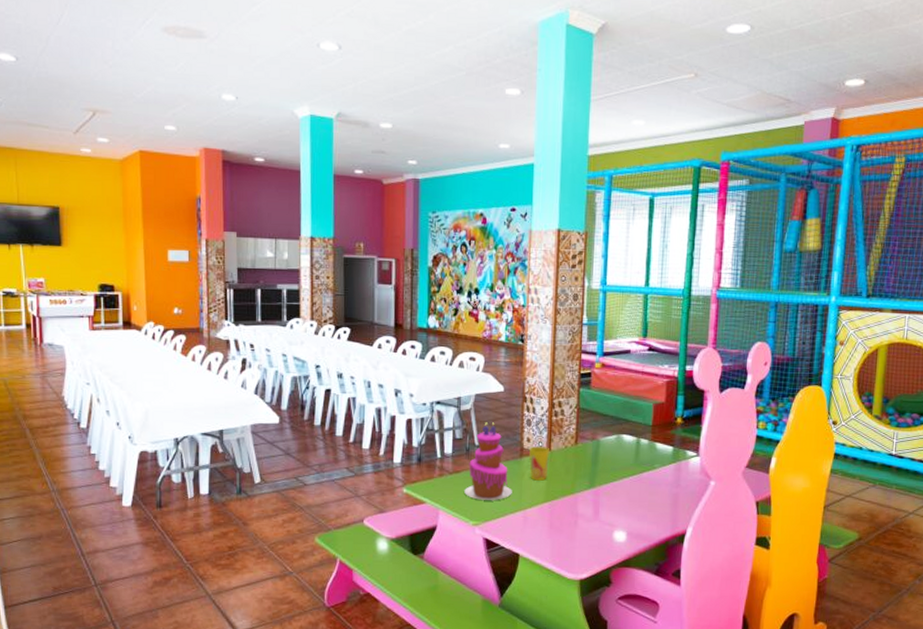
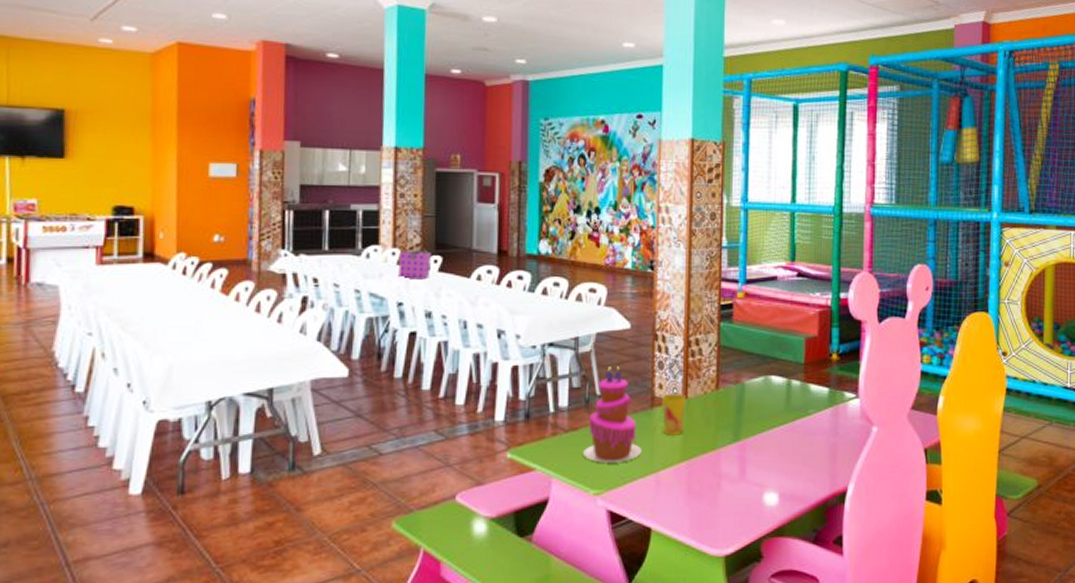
gift box: none [315,321,341,347] -> present [398,249,431,280]

